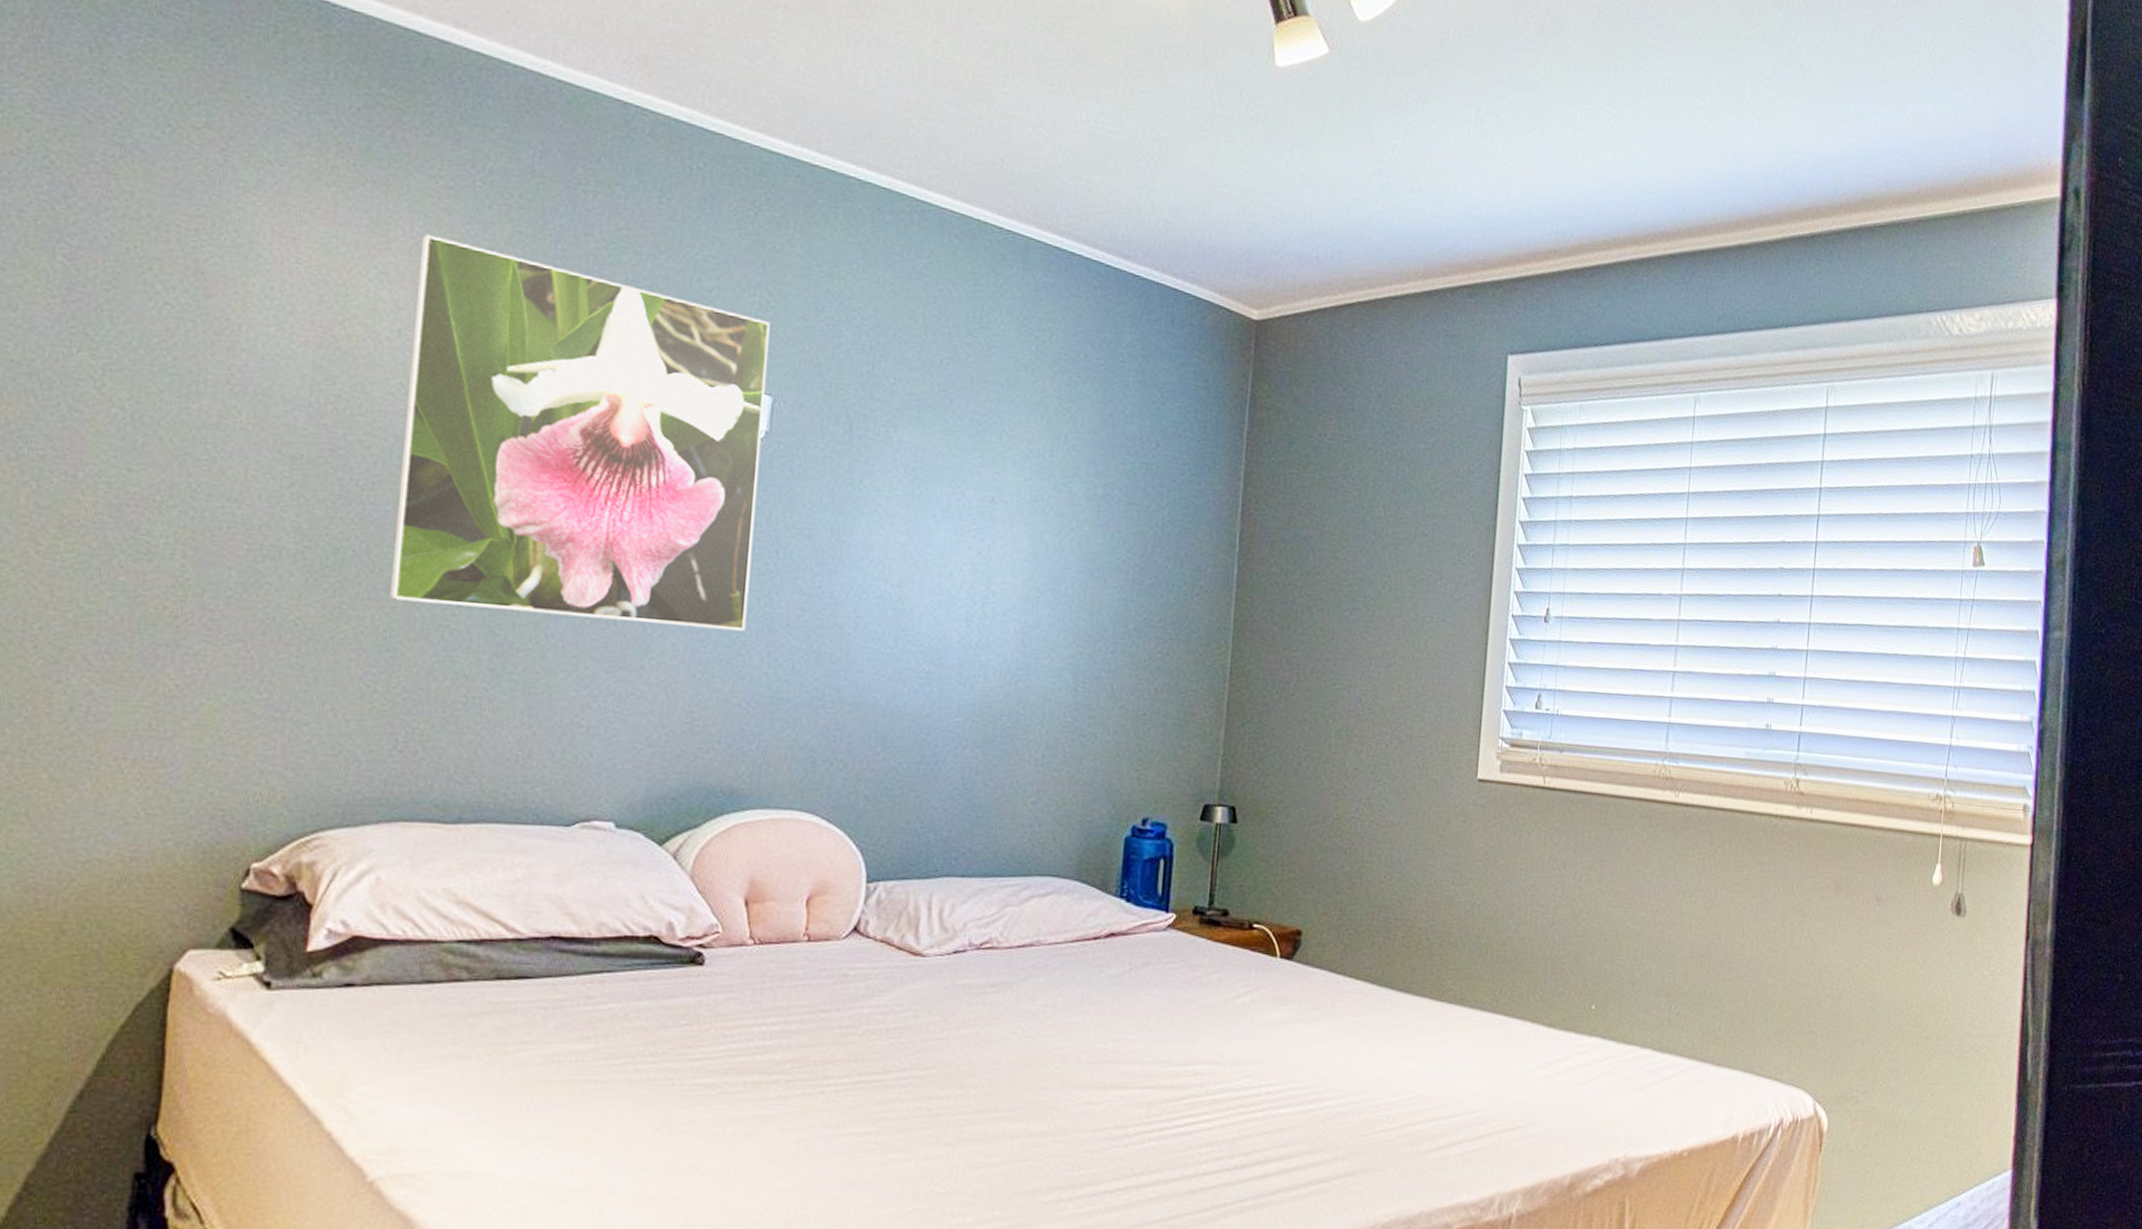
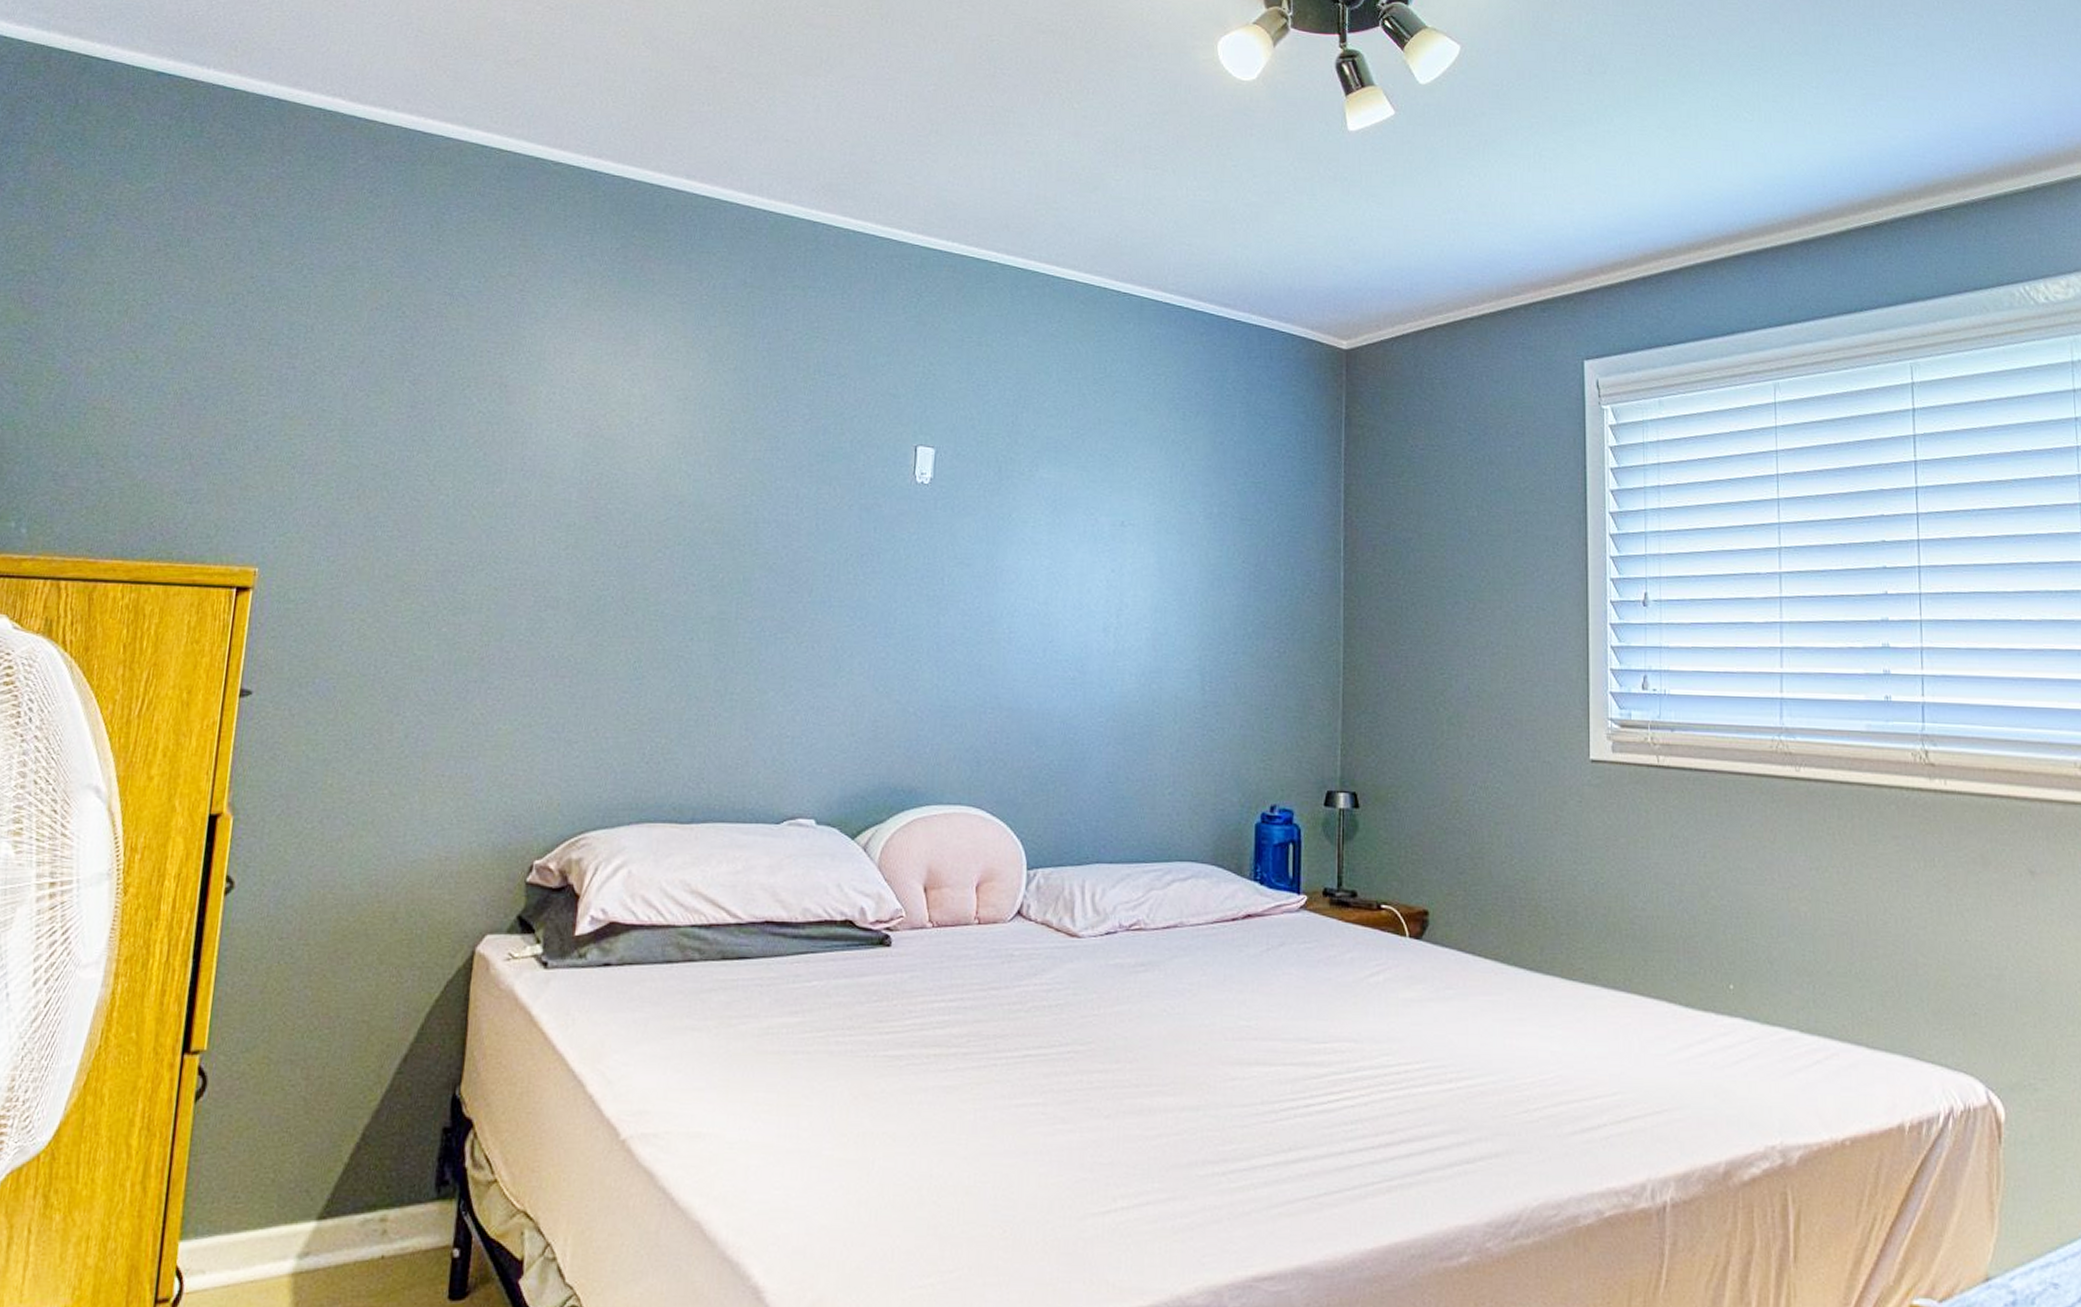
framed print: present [389,234,771,631] -> none [638,340,932,649]

